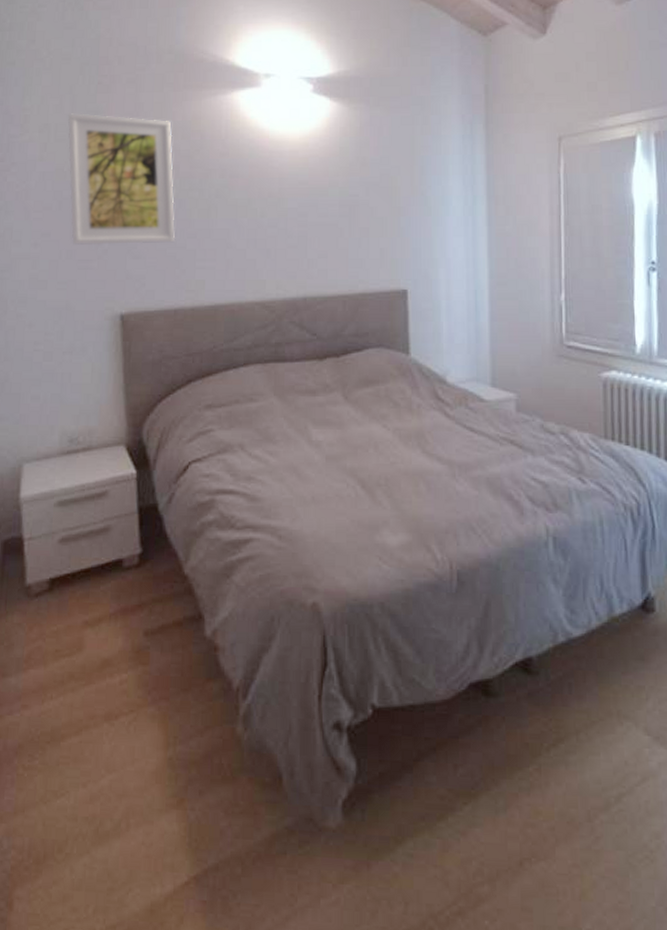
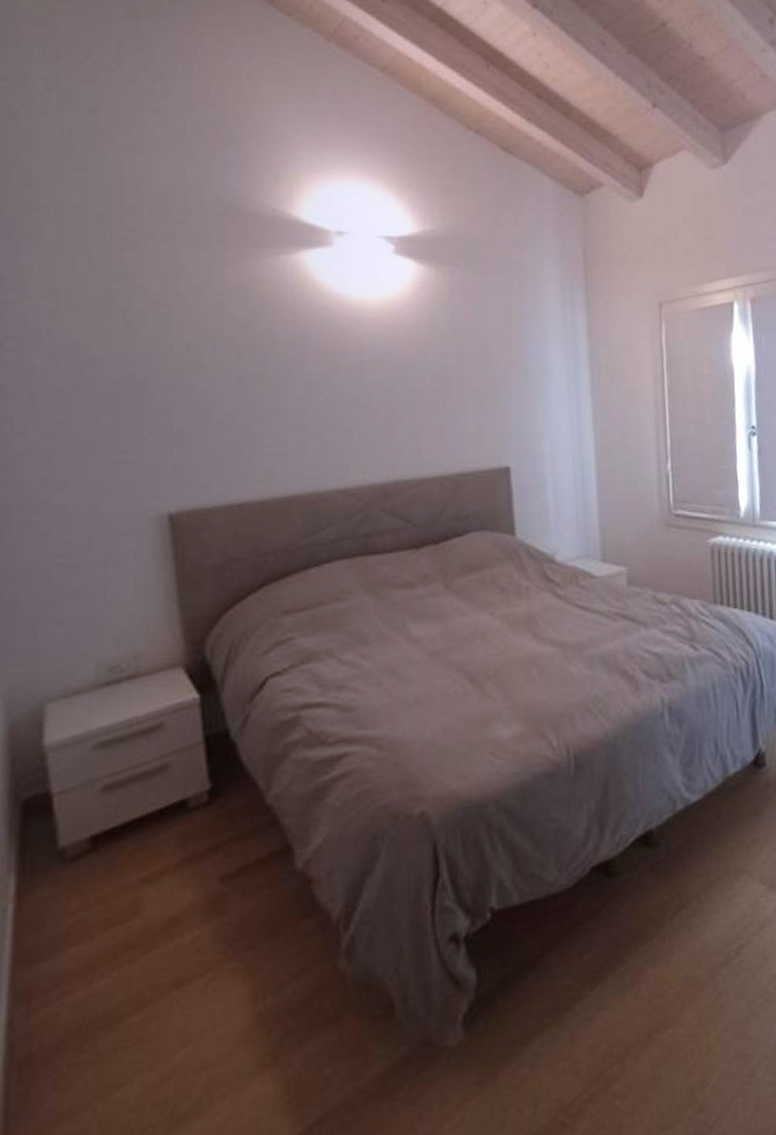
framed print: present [67,113,176,245] -> none [83,274,236,434]

